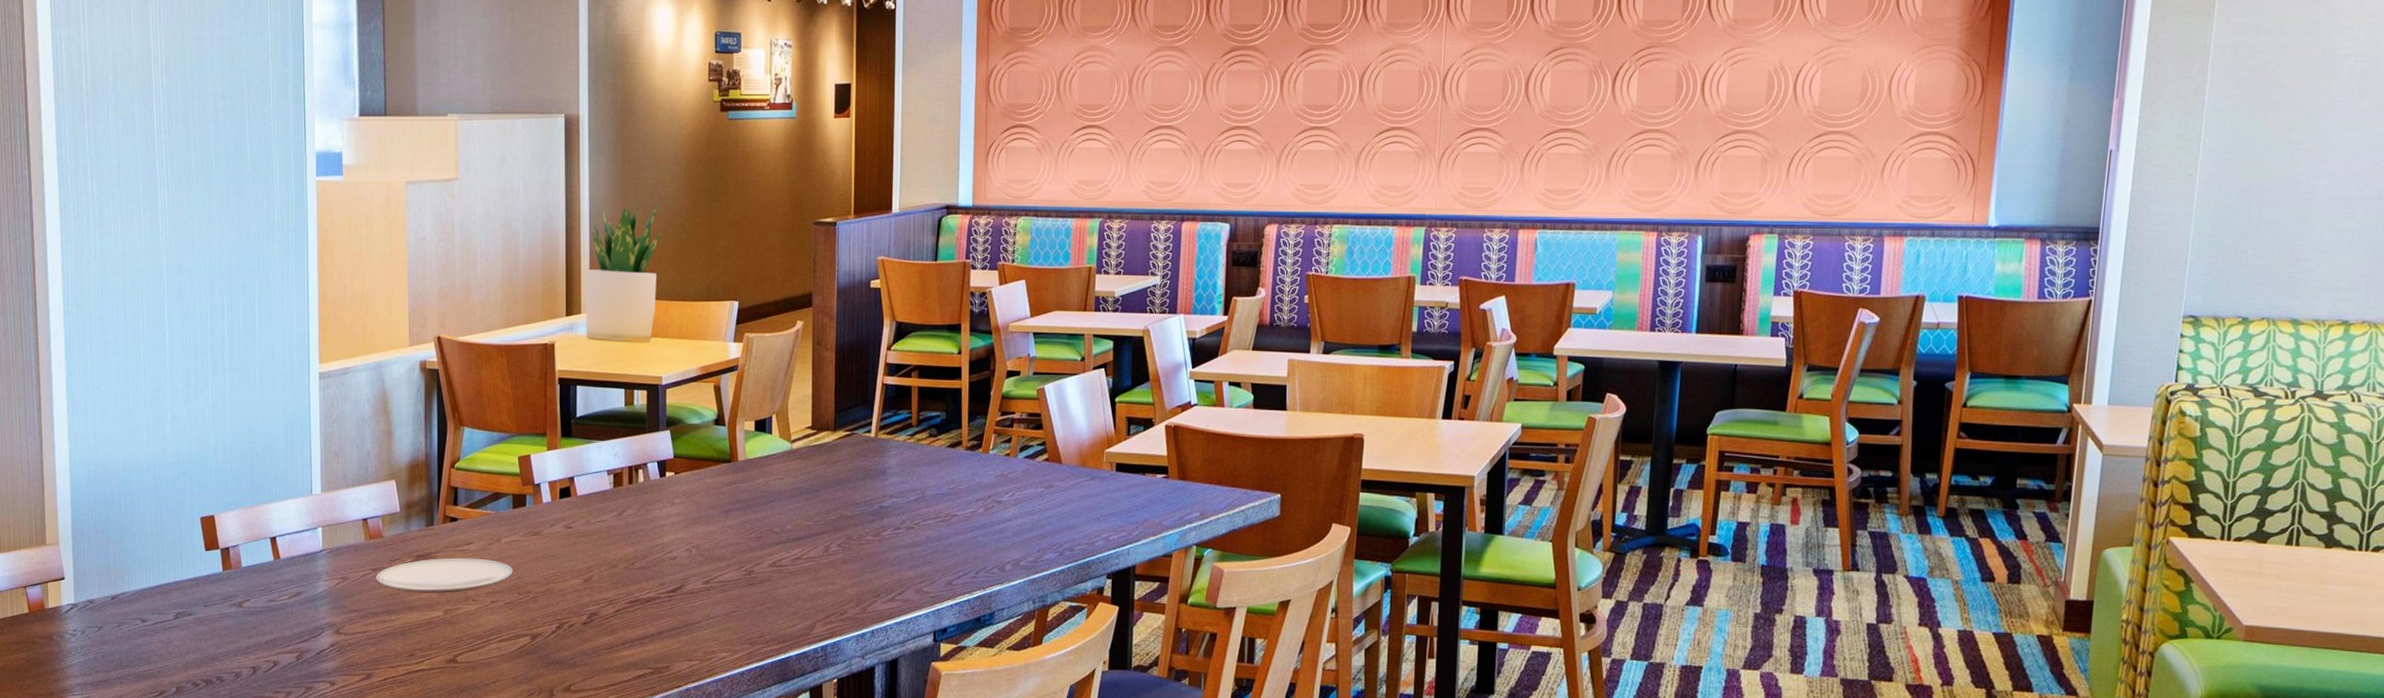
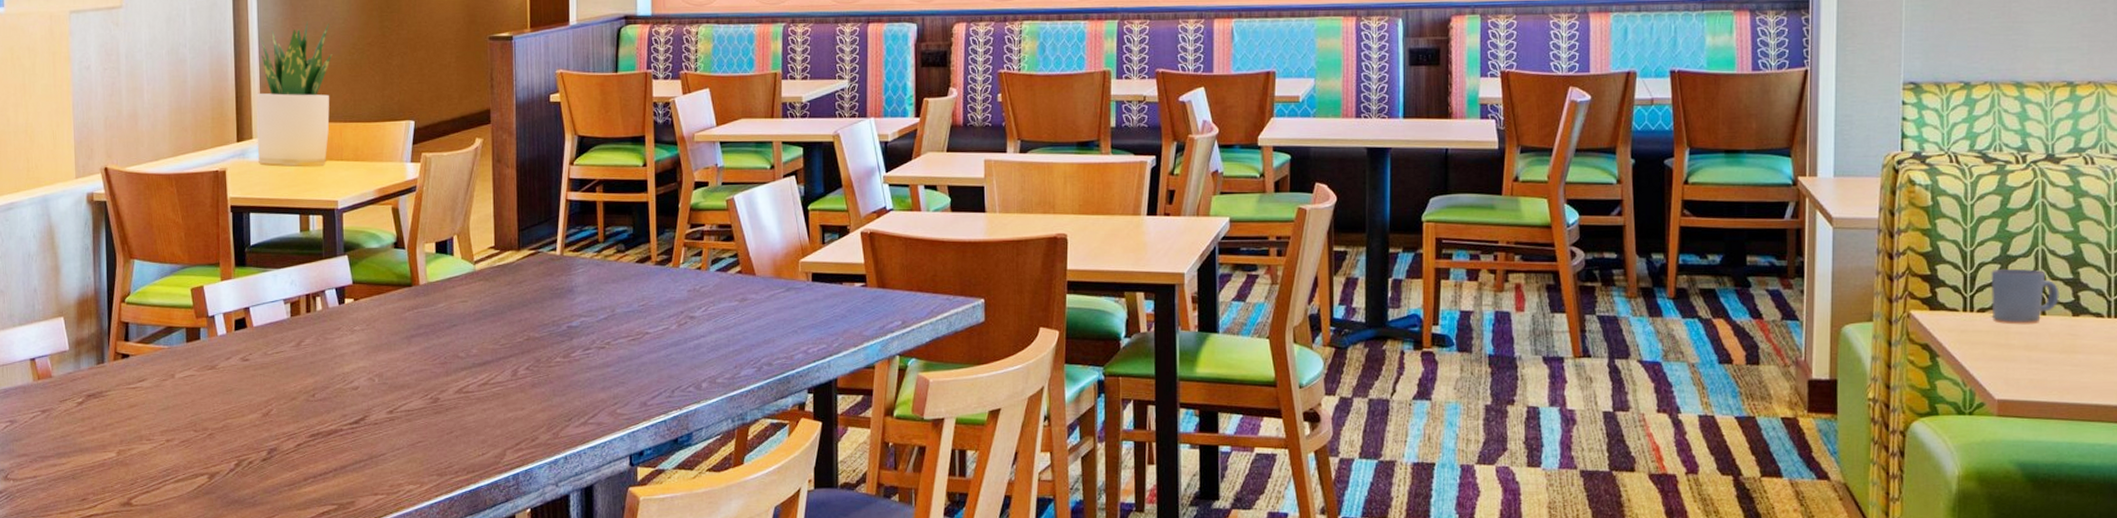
plate: present [376,558,513,593] -> none [45,395,188,434]
mug: none [2247,501,2315,555] -> present [1991,269,2060,325]

